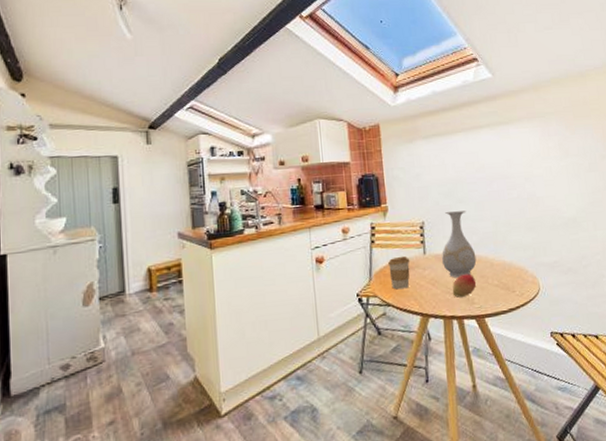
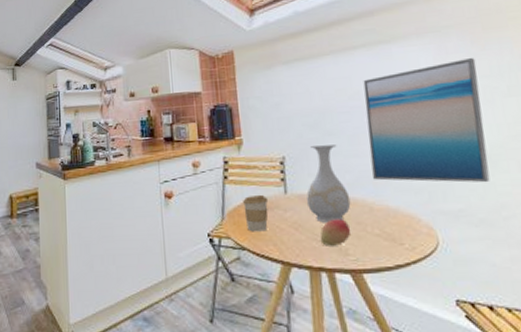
wall art: none [487,139,576,240] -> present [363,57,490,183]

